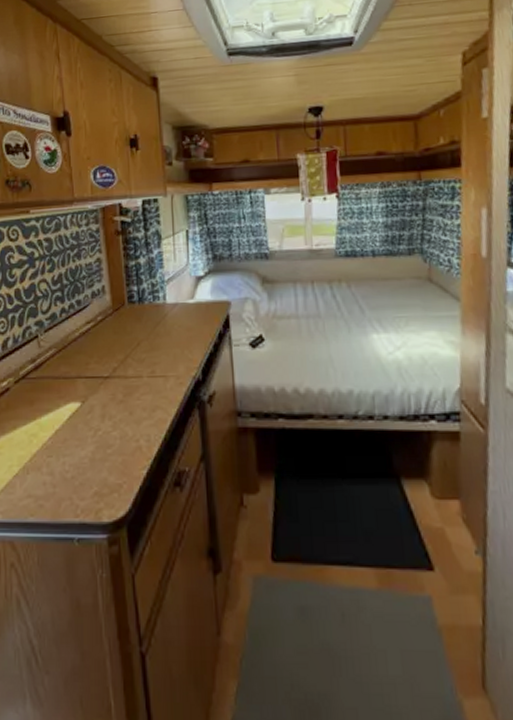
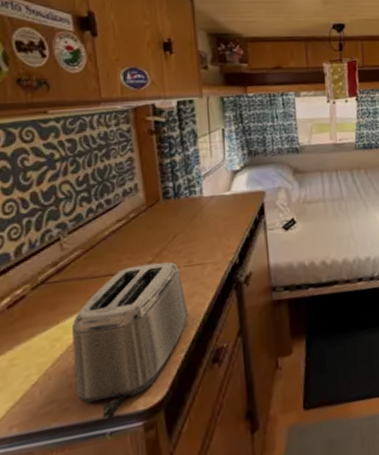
toaster: none [46,369,151,525] -> present [71,262,189,421]

